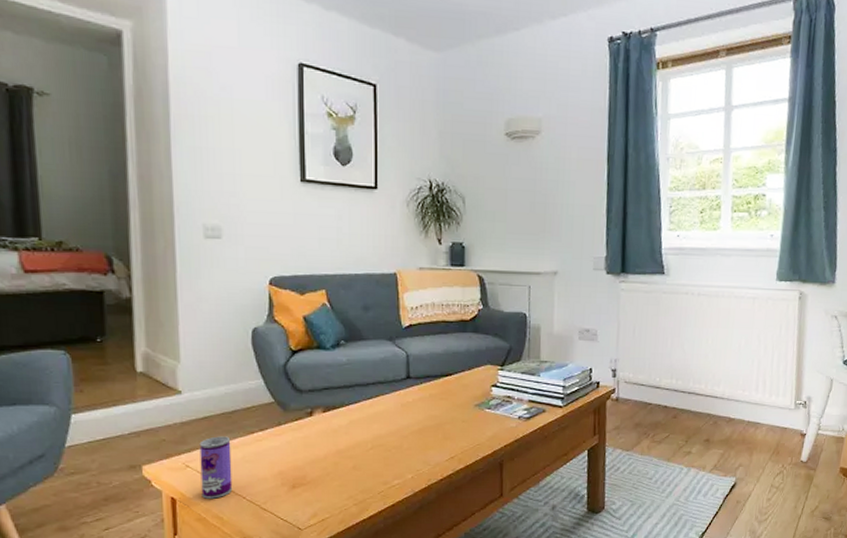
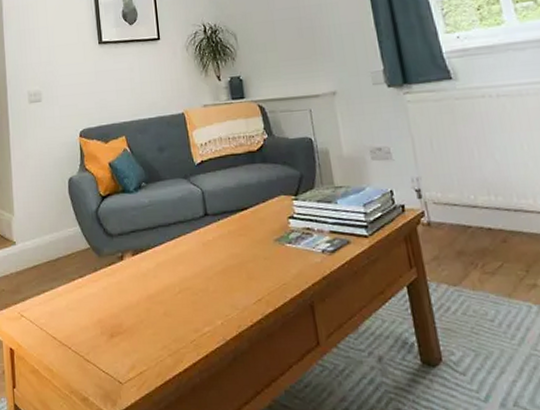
beverage can: present [199,436,233,499] -> none [31,284,60,349]

